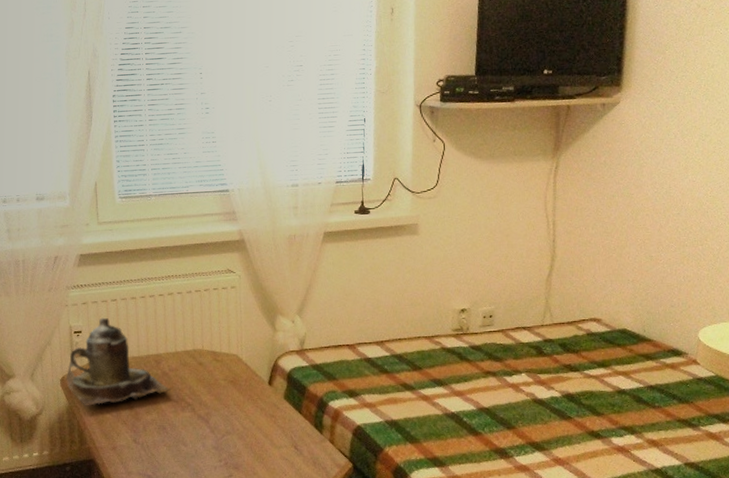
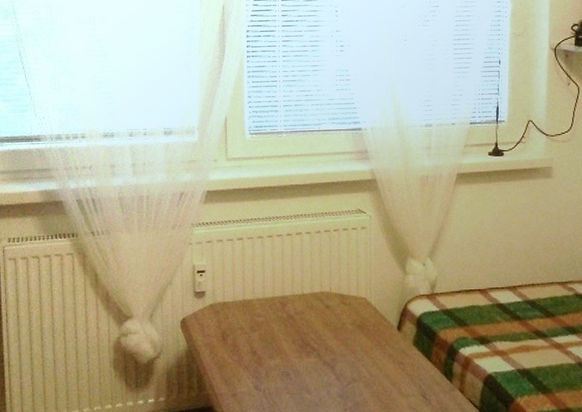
teapot: present [66,317,172,406] -> none [186,256,297,350]

